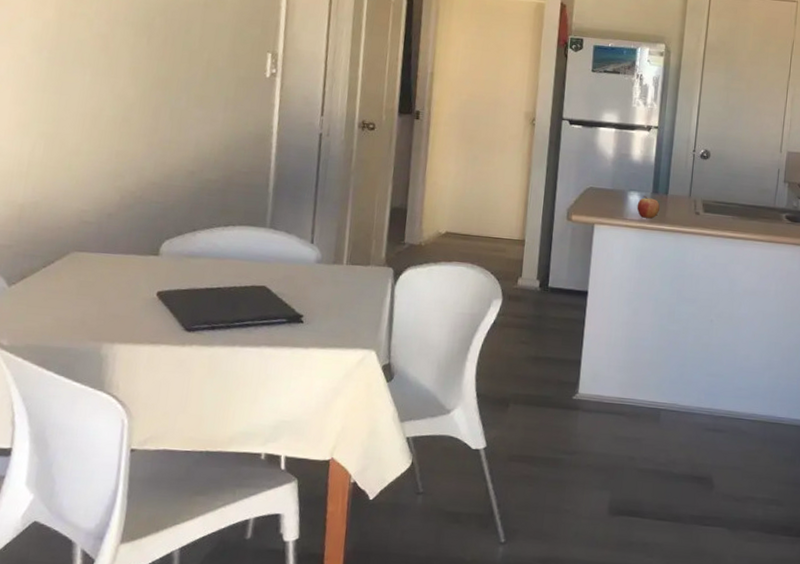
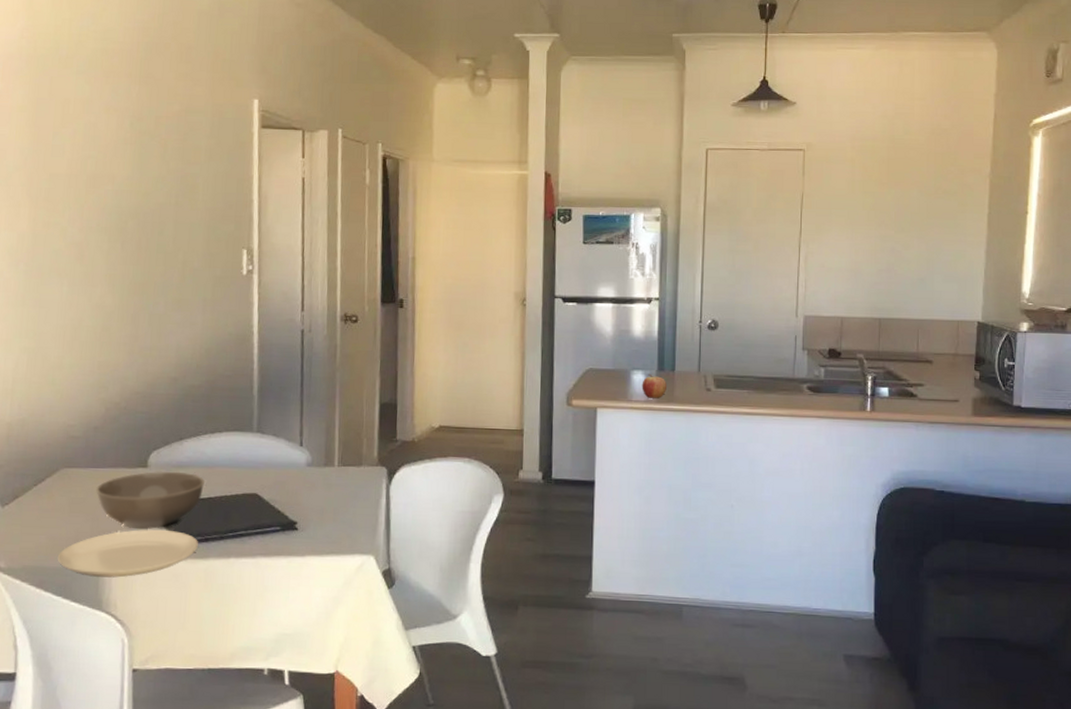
plate: none [61,315,205,361] -> present [57,529,198,578]
bowl: none [105,260,215,315] -> present [96,472,205,529]

